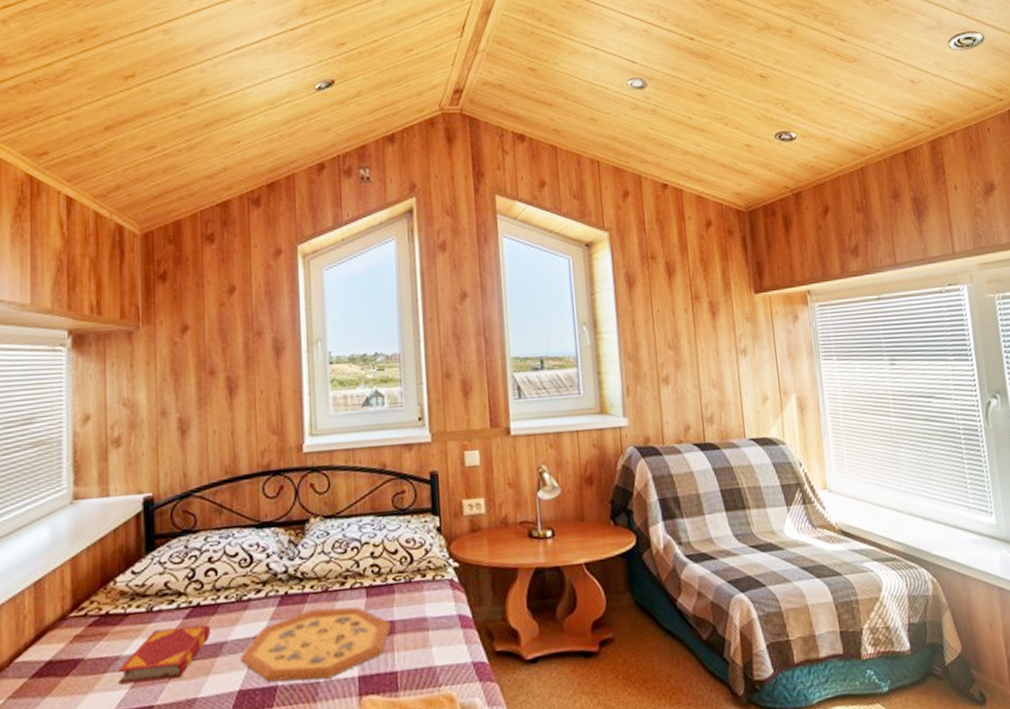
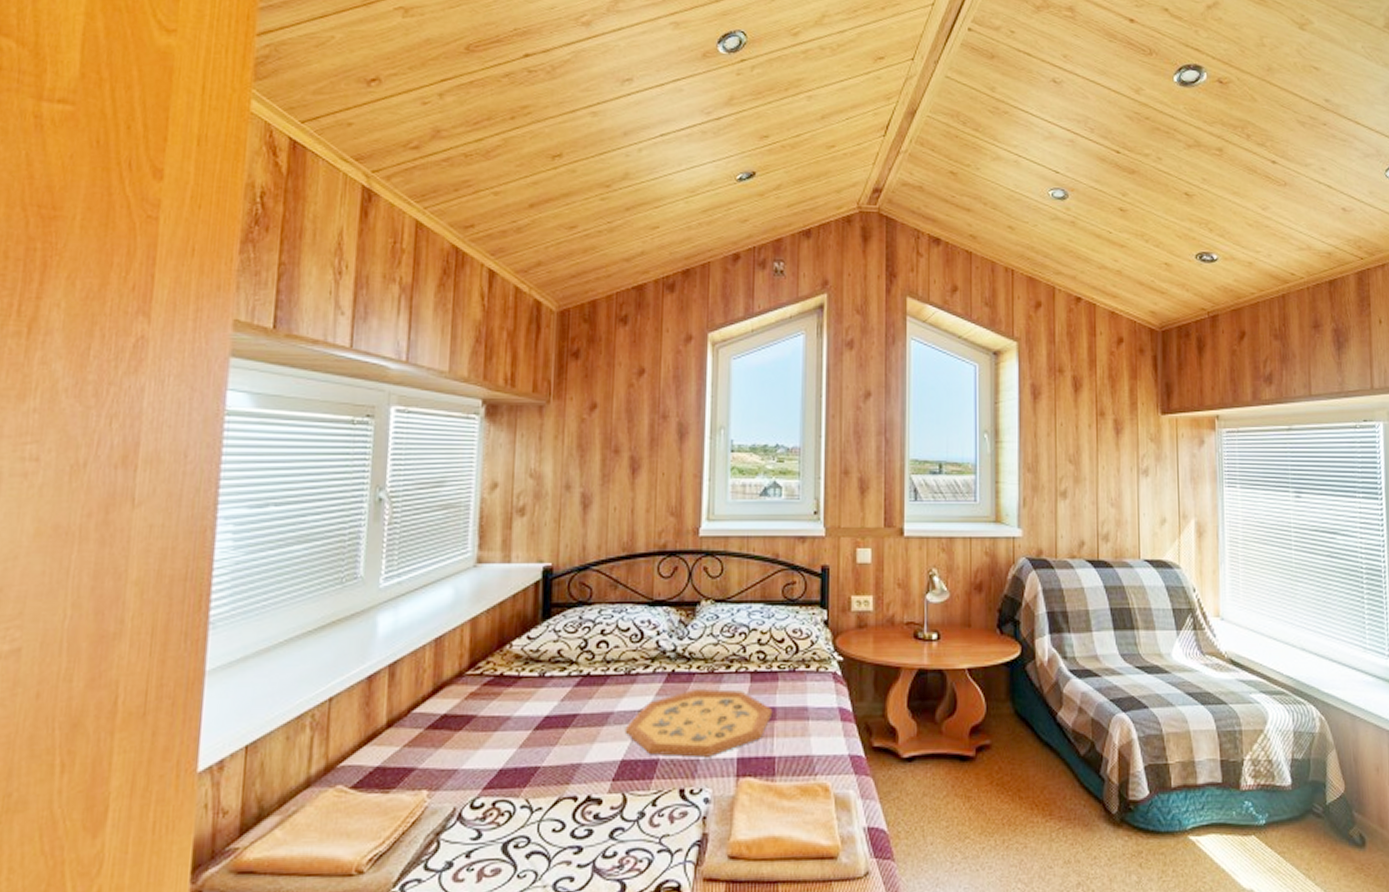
hardback book: present [118,624,210,685] -> none [508,694,598,744]

